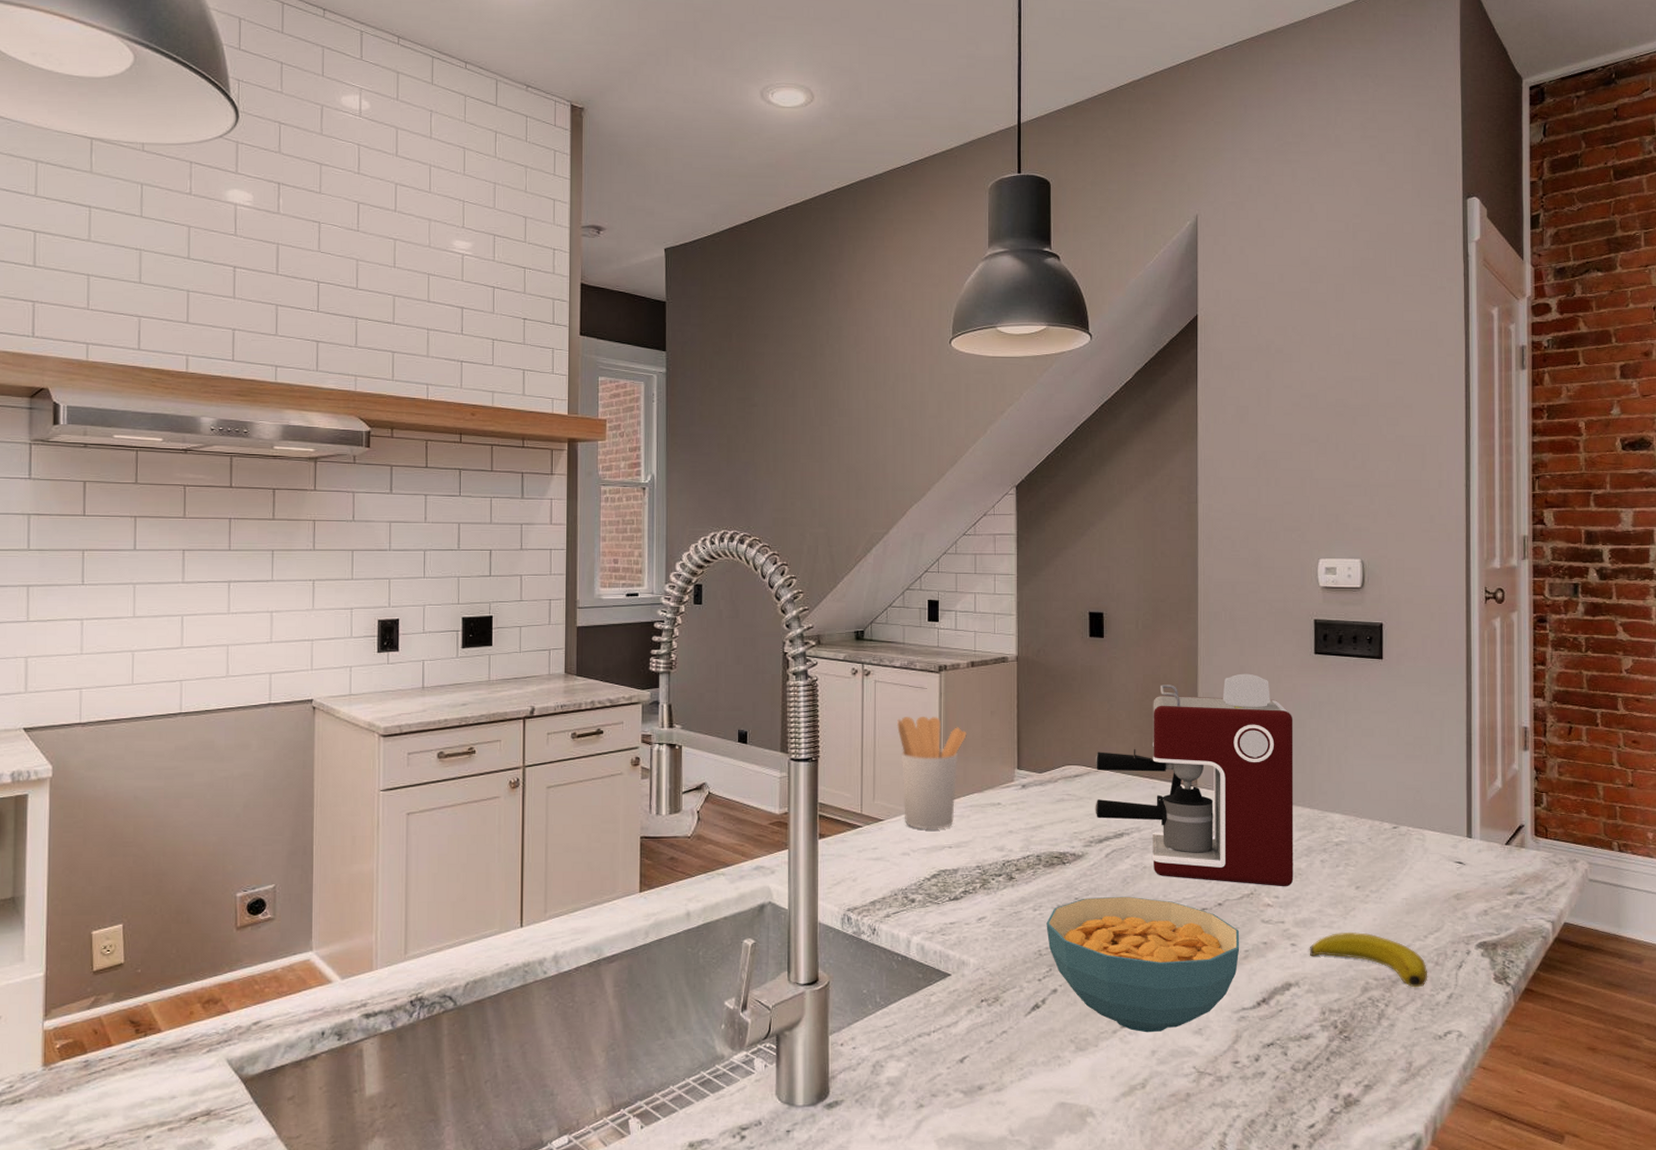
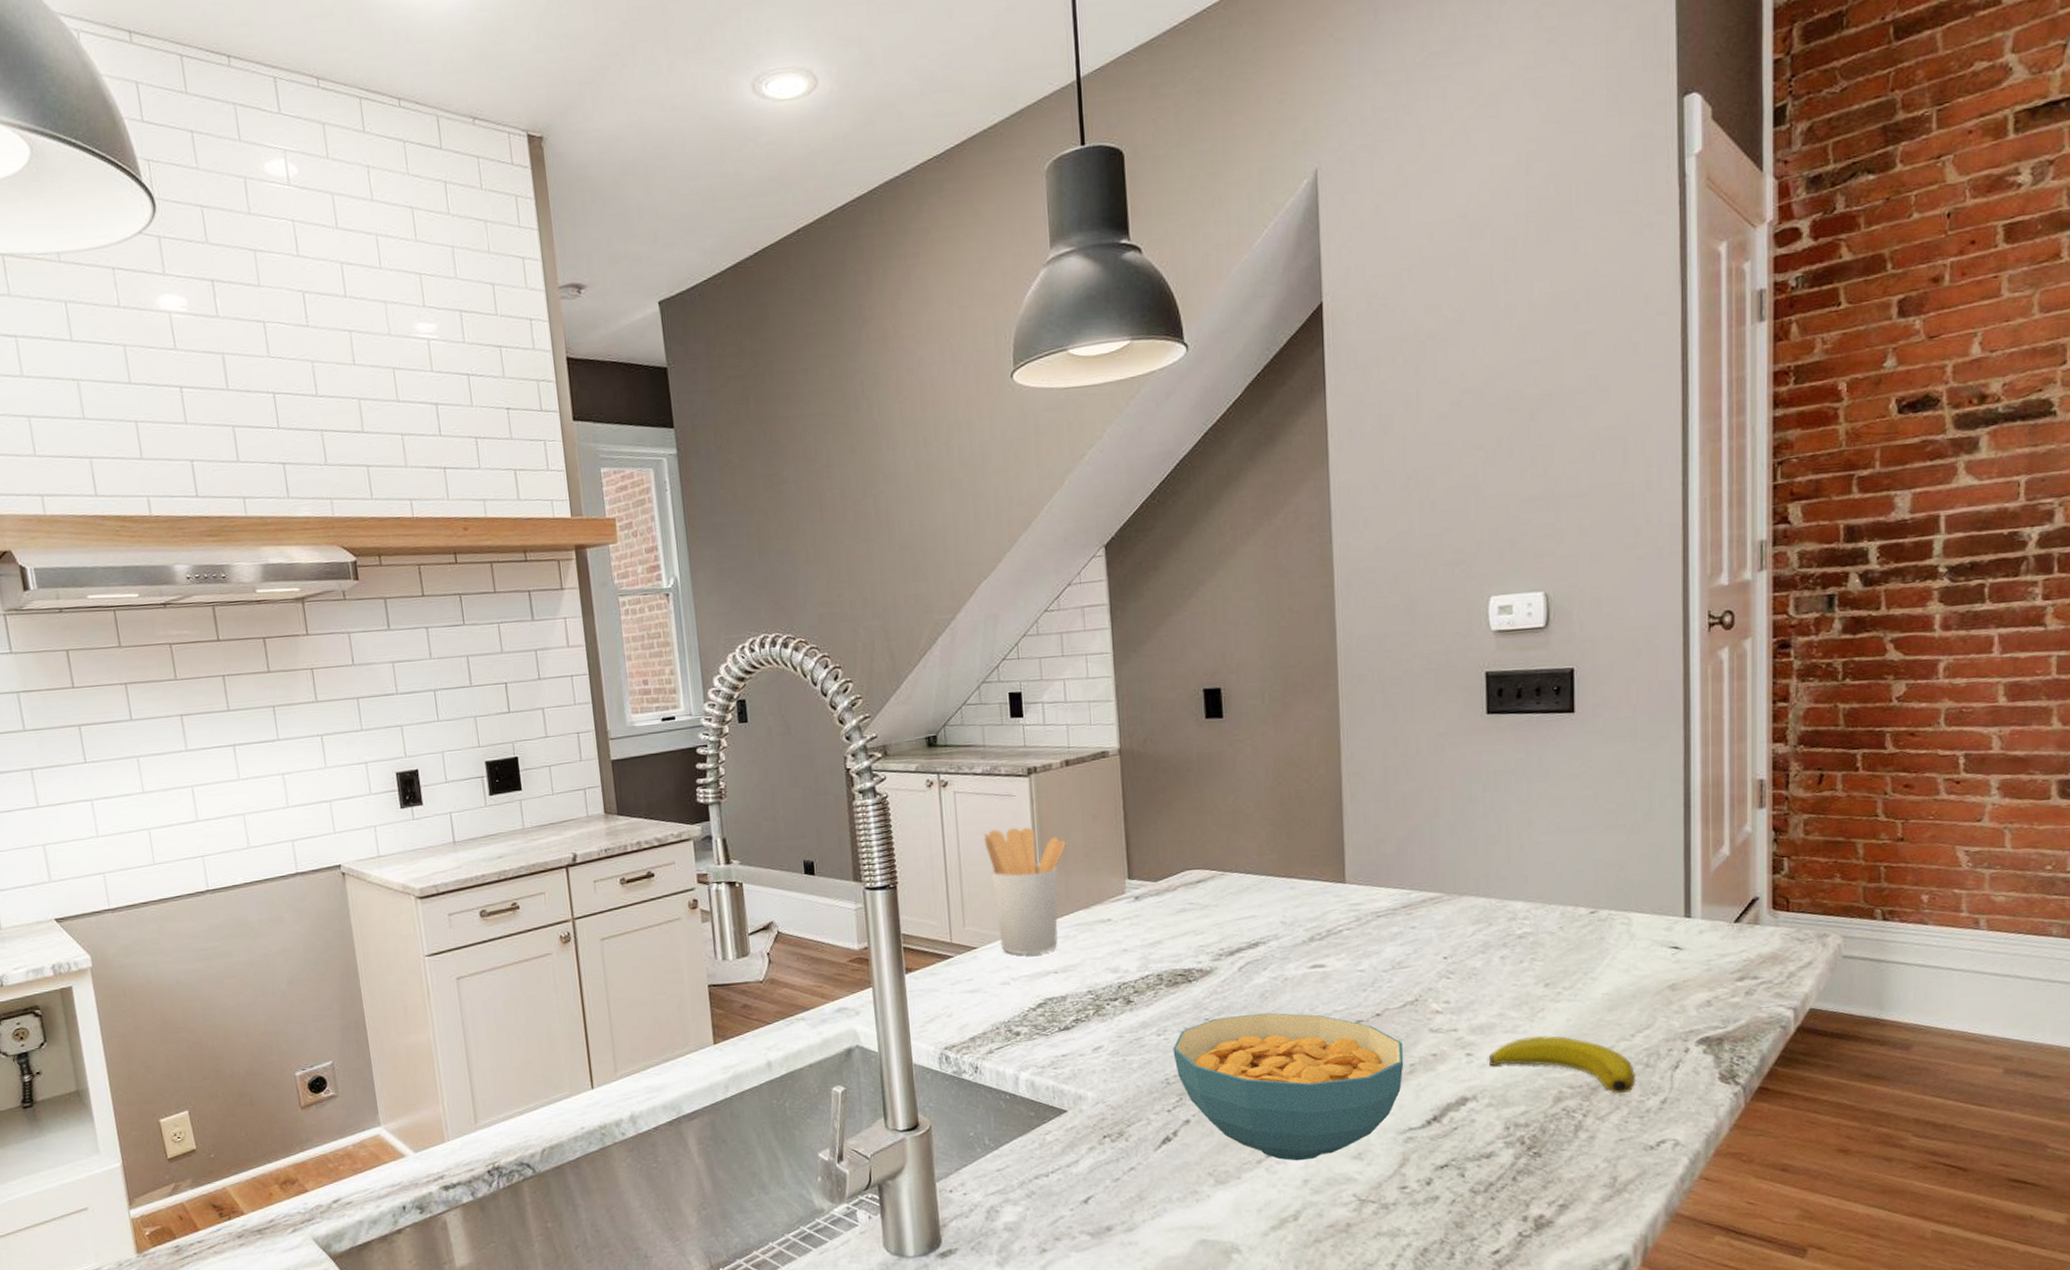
coffee maker: present [1095,673,1294,887] -> none [1220,744,1467,991]

